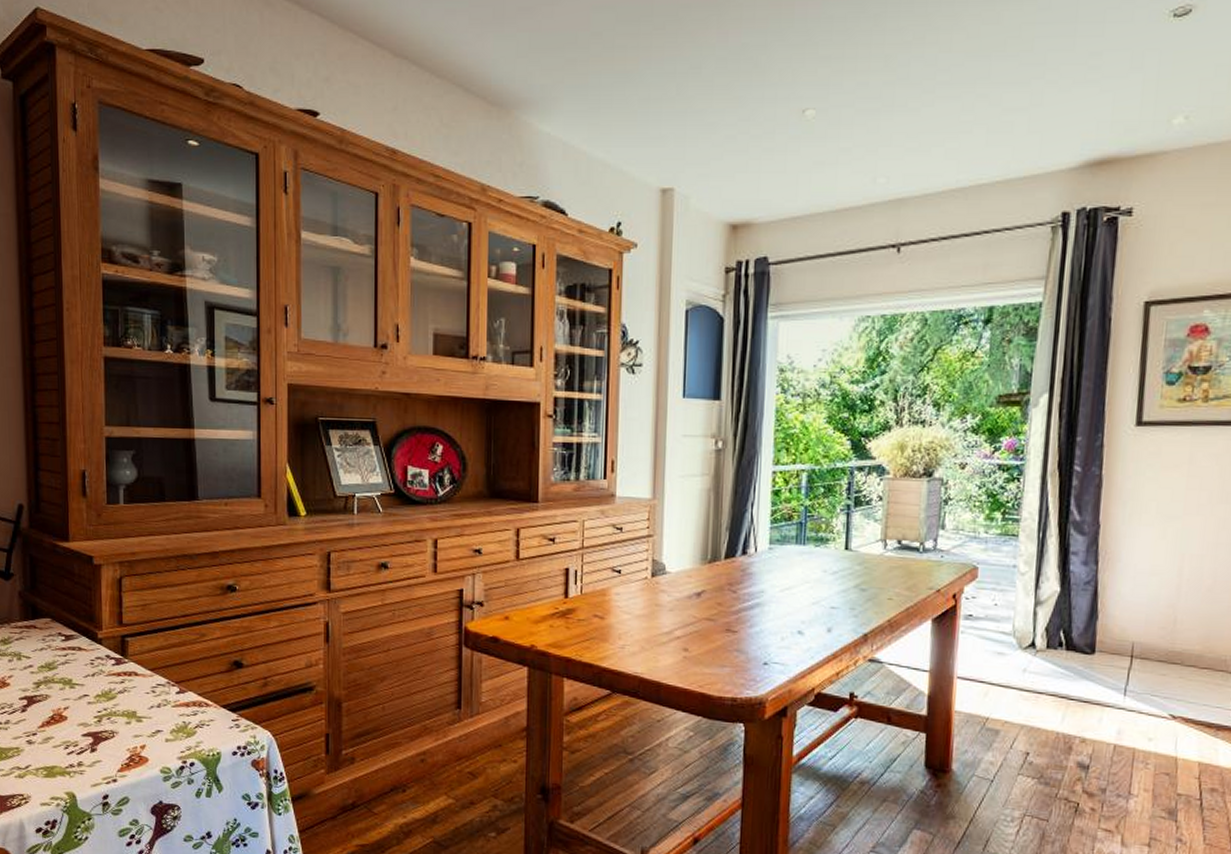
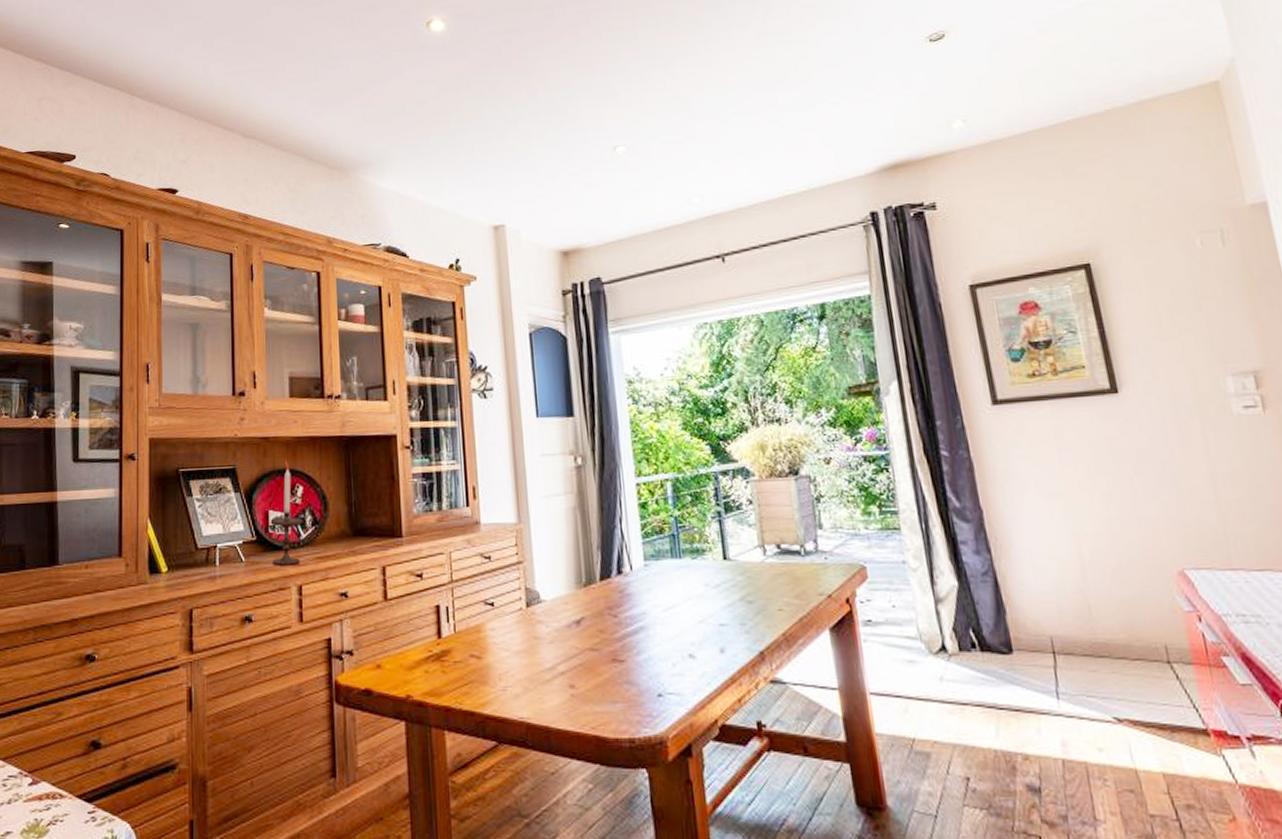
candlestick: none [409,418,441,520] -> present [270,461,303,566]

